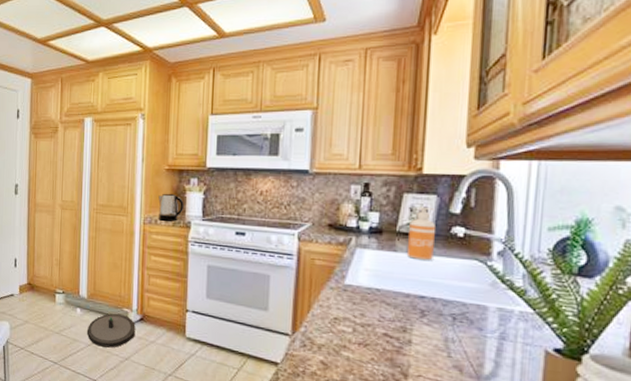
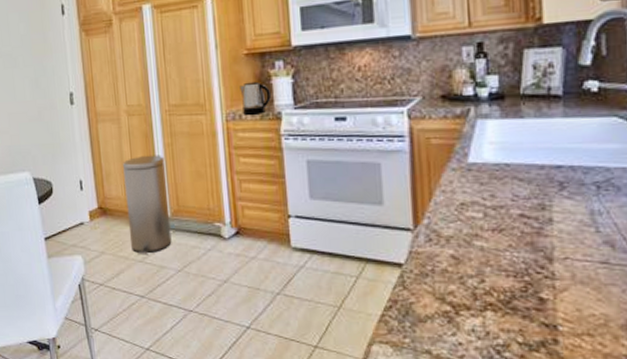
pedal bin: none [51,244,87,328] -> present [123,155,172,256]
robot vacuum: present [86,313,136,348] -> none [174,231,232,271]
soap dispenser: present [406,206,437,261] -> none [534,62,566,125]

